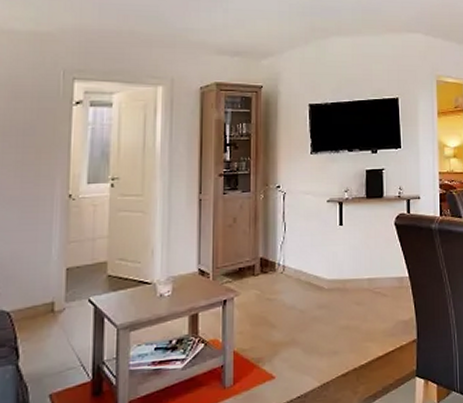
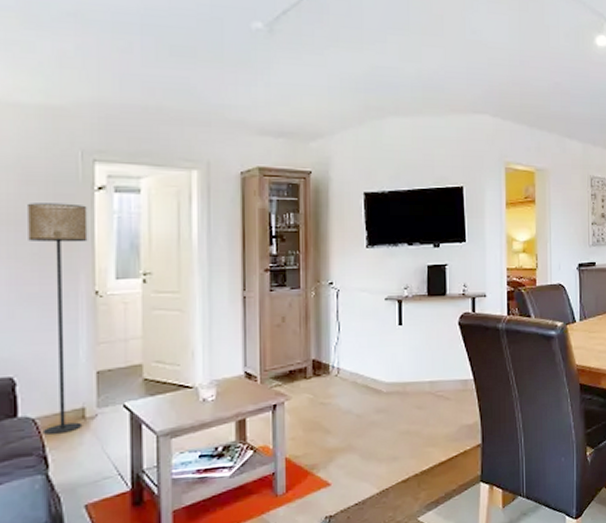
floor lamp: none [13,116,66,328] -> present [28,203,88,435]

